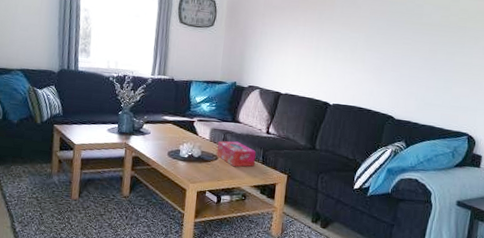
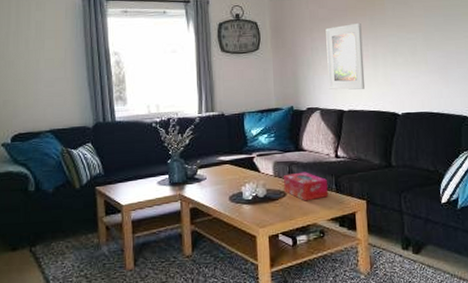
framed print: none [271,15,310,77] -> present [325,22,365,90]

